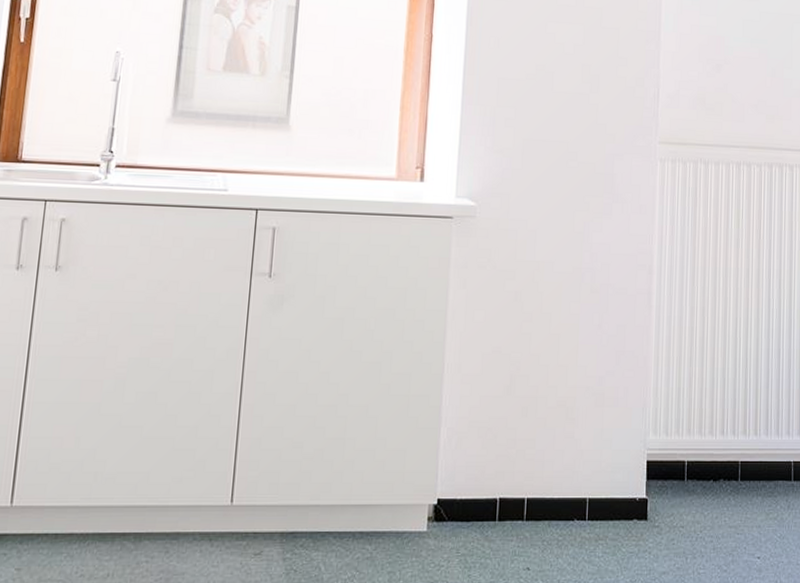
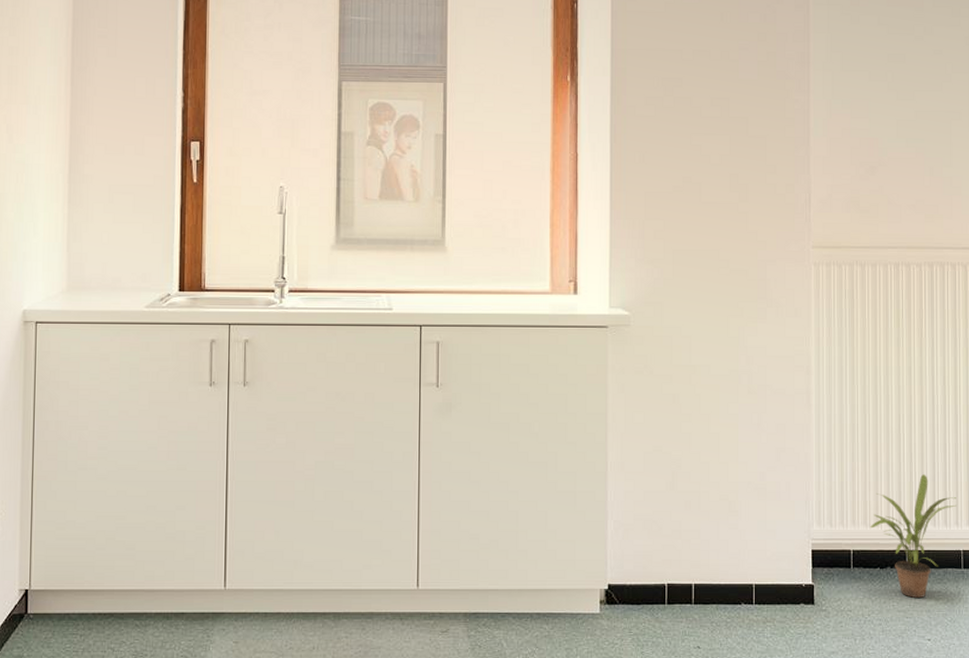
potted plant: none [705,381,788,512] -> present [870,474,956,598]

